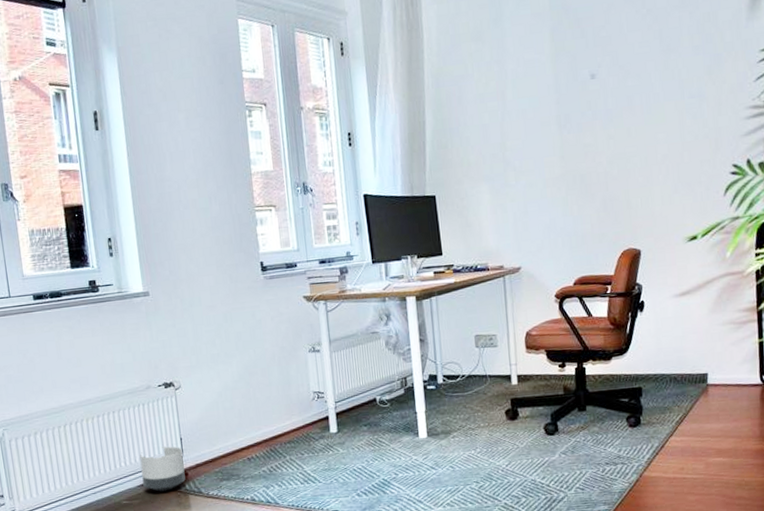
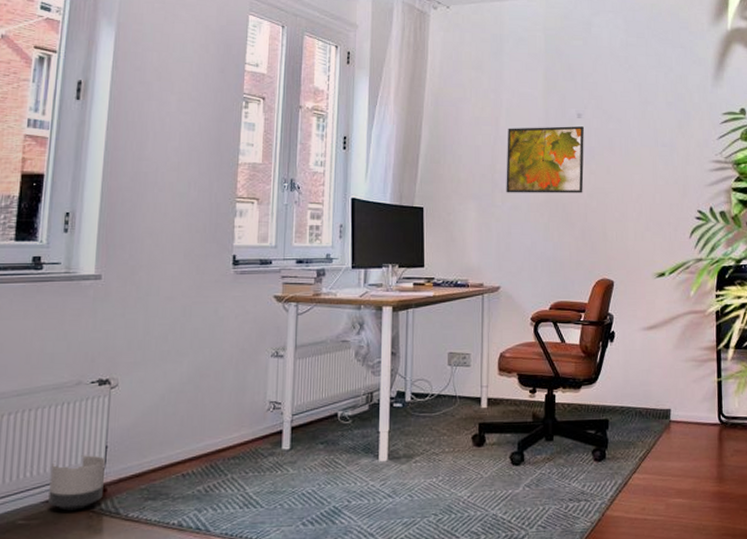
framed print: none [515,88,602,171] -> present [506,126,584,193]

